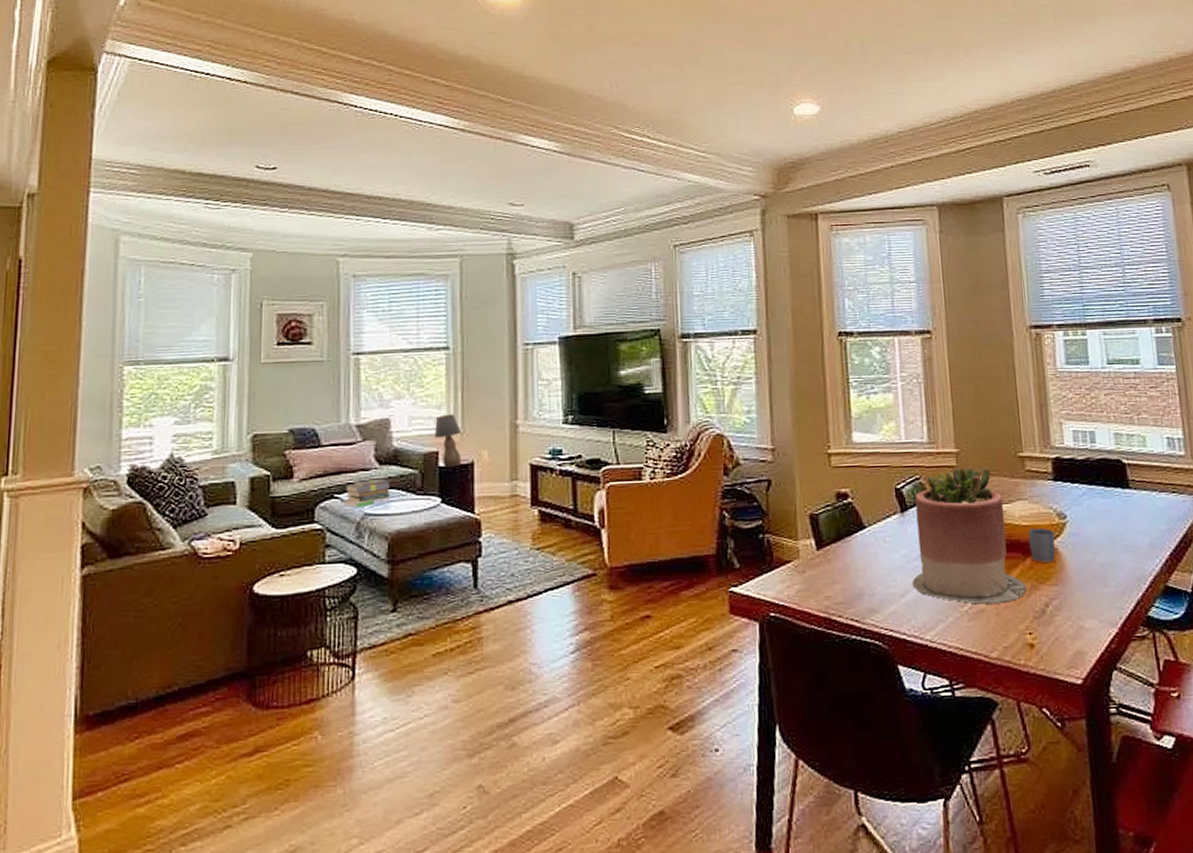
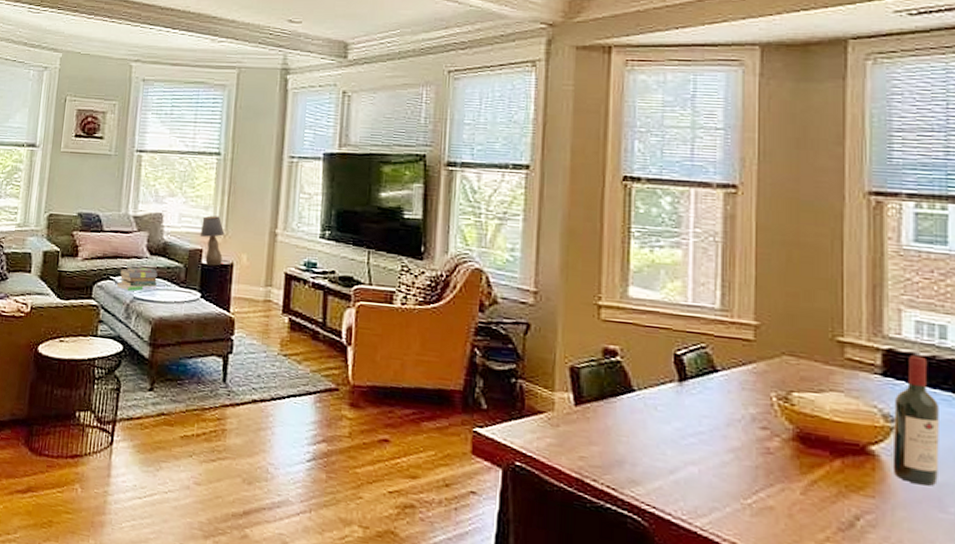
succulent planter: present [912,466,1027,604] -> none [684,341,831,505]
mug: present [1028,527,1056,564] -> none [841,426,877,470]
wine bottle: none [1064,459,1100,568] -> present [892,355,941,486]

